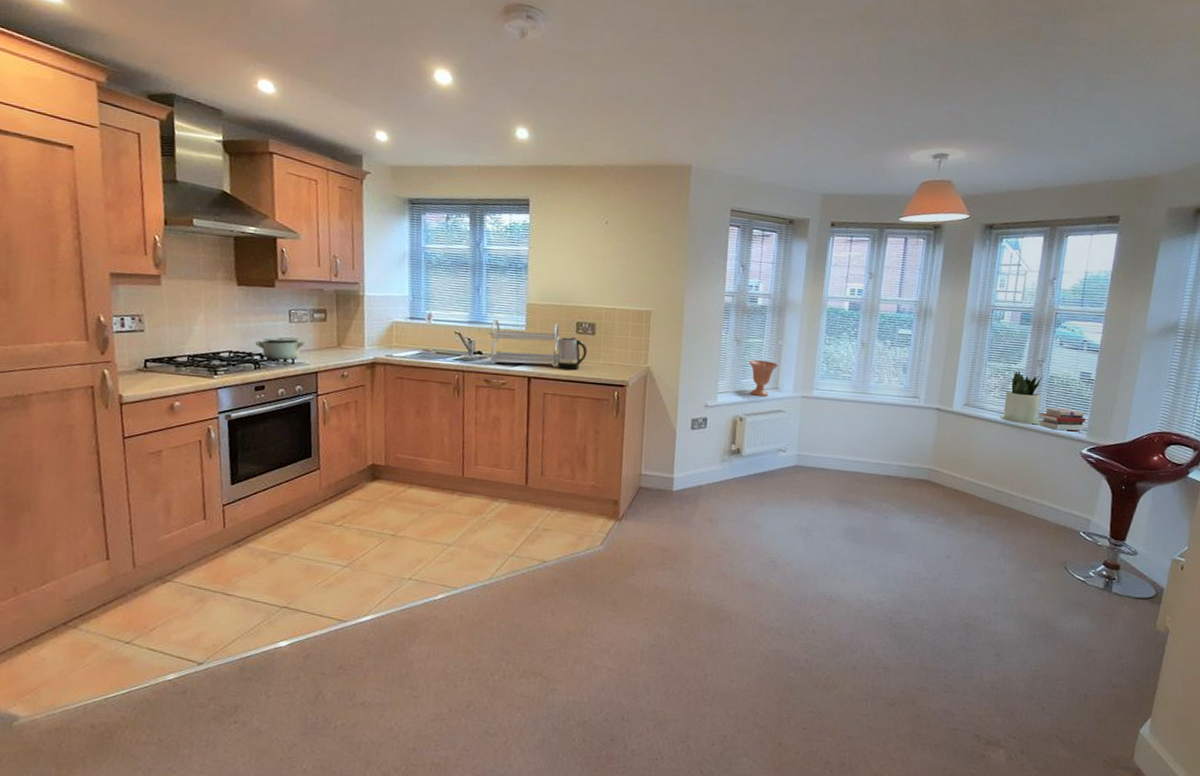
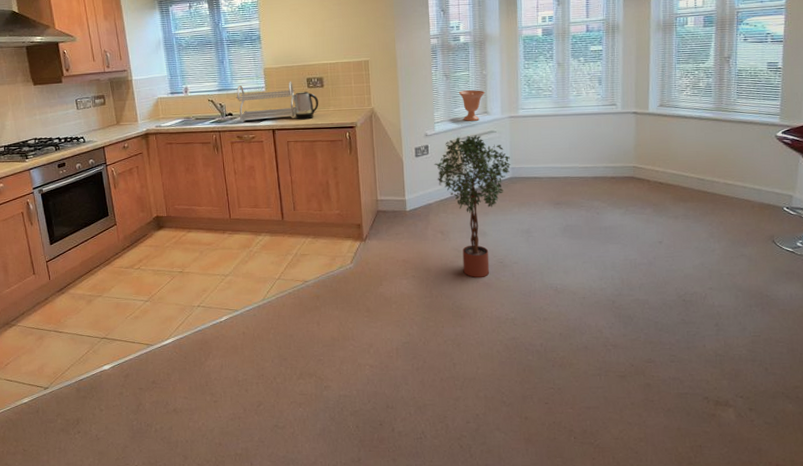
saucepan: present [256,336,306,361] -> none [54,121,92,142]
potted tree: none [711,412,797,577] -> present [434,135,510,278]
planter: present [999,371,1043,425] -> none [693,69,733,117]
books: present [1038,407,1085,432] -> none [731,97,777,118]

